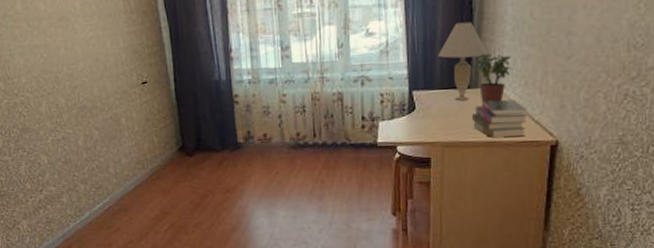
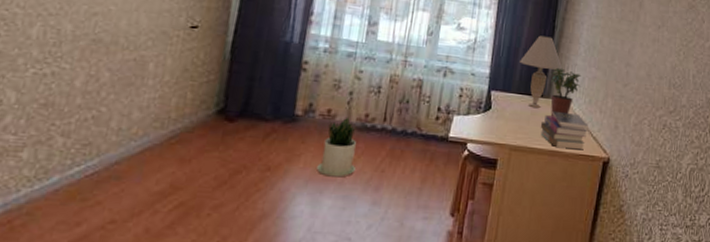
planter: none [266,138,298,192] -> present [317,116,357,178]

